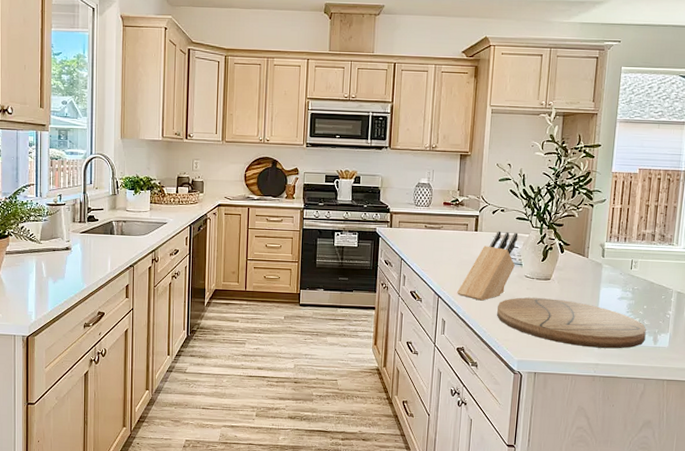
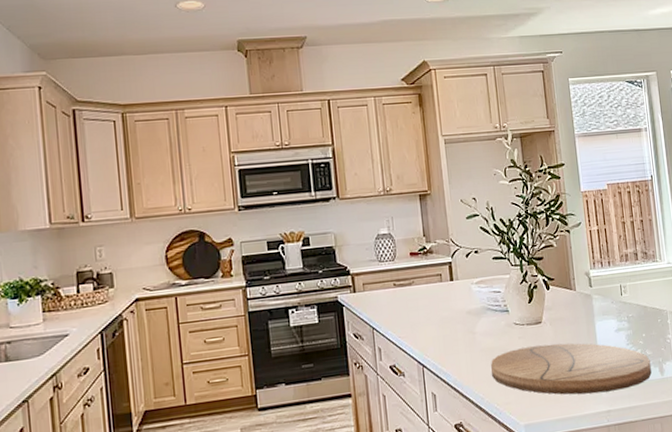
knife block: present [457,231,519,301] -> none [443,275,501,362]

